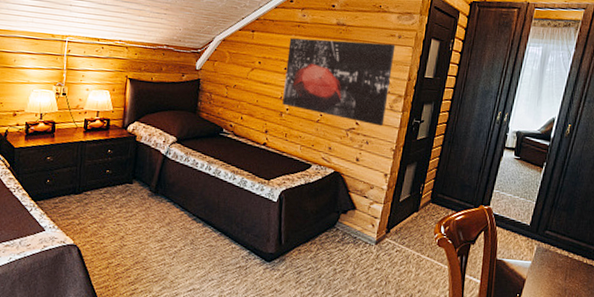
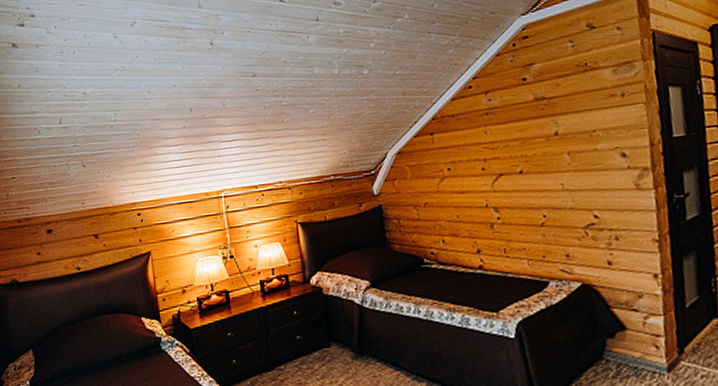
wall art: present [282,38,396,127] -> none [479,105,634,215]

